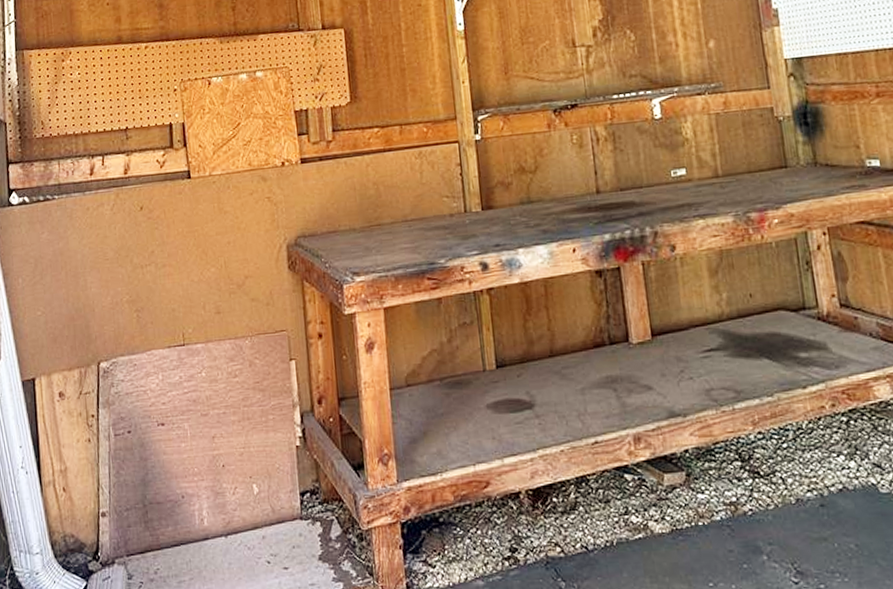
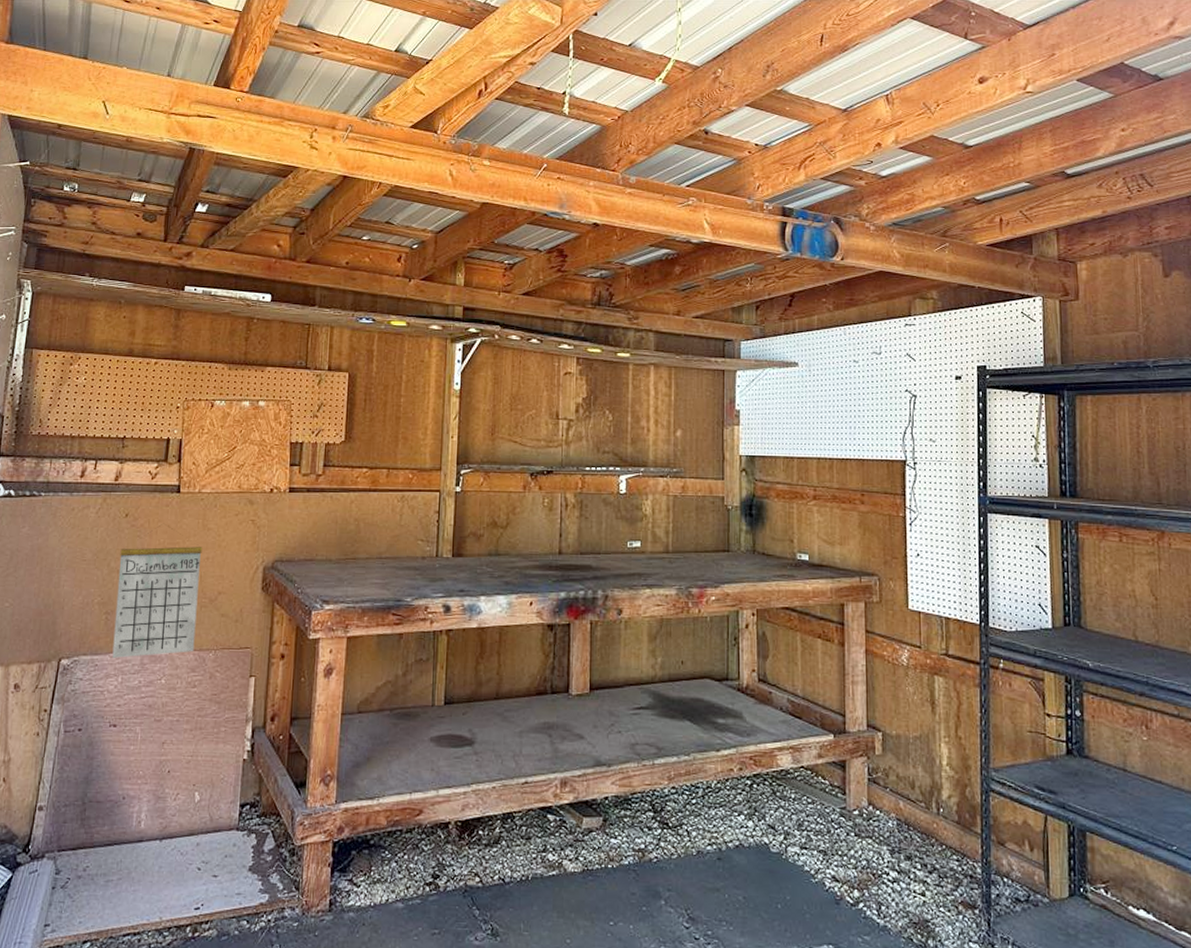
calendar: none [141,211,230,356] -> present [112,523,202,658]

